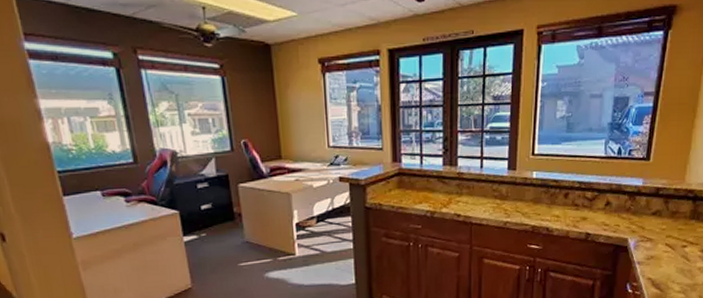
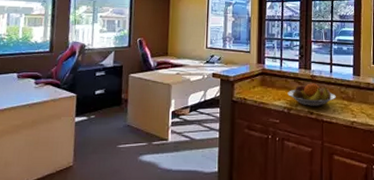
fruit bowl: none [430,181,487,208] -> present [287,83,336,106]

